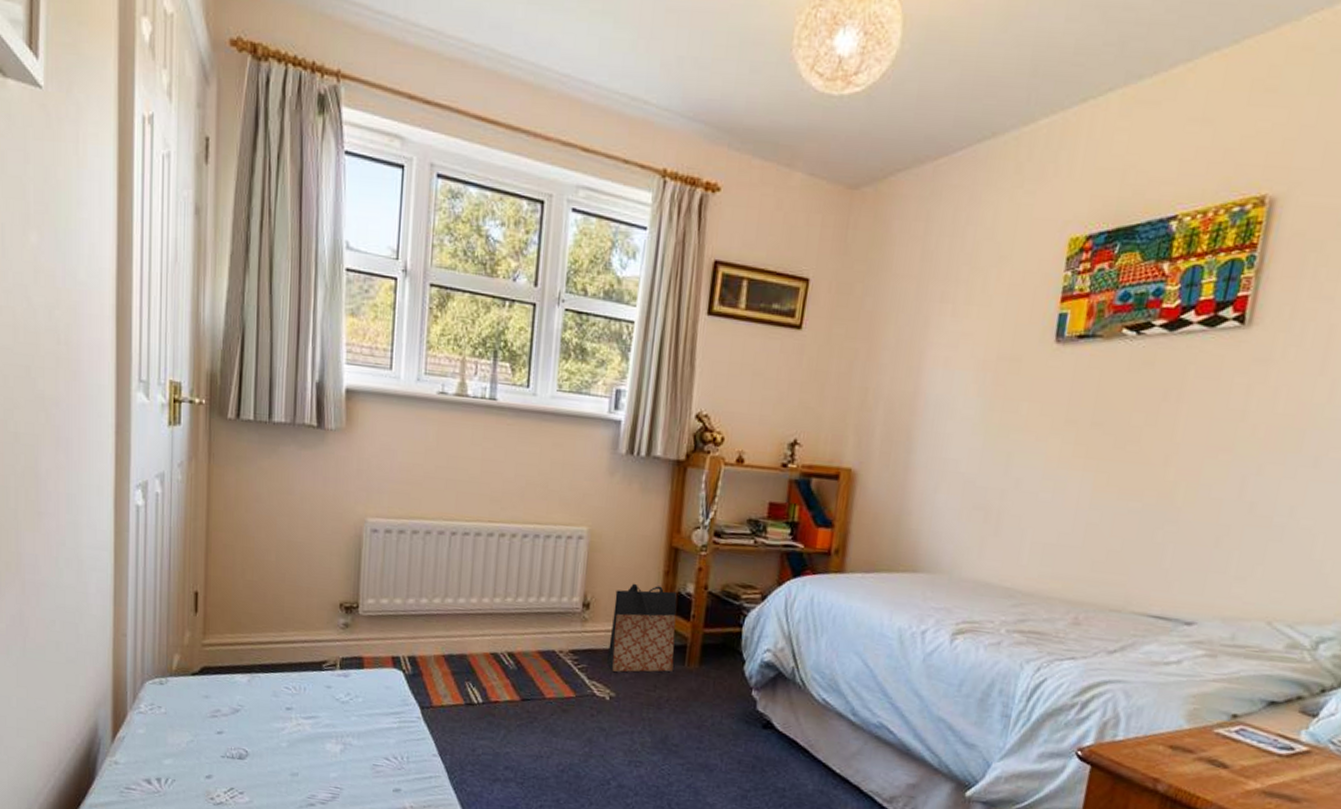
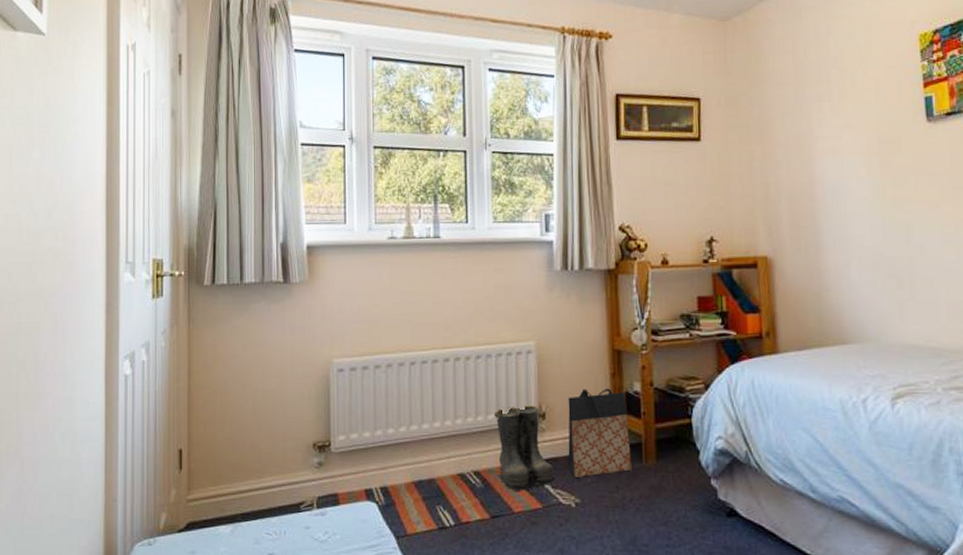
boots: none [533,591,595,678] -> present [494,404,558,491]

